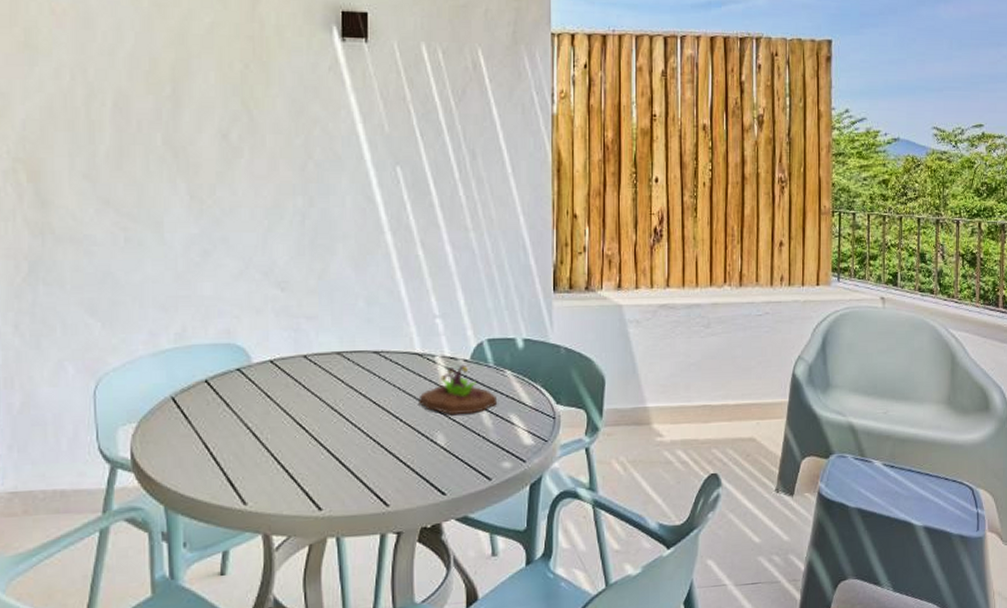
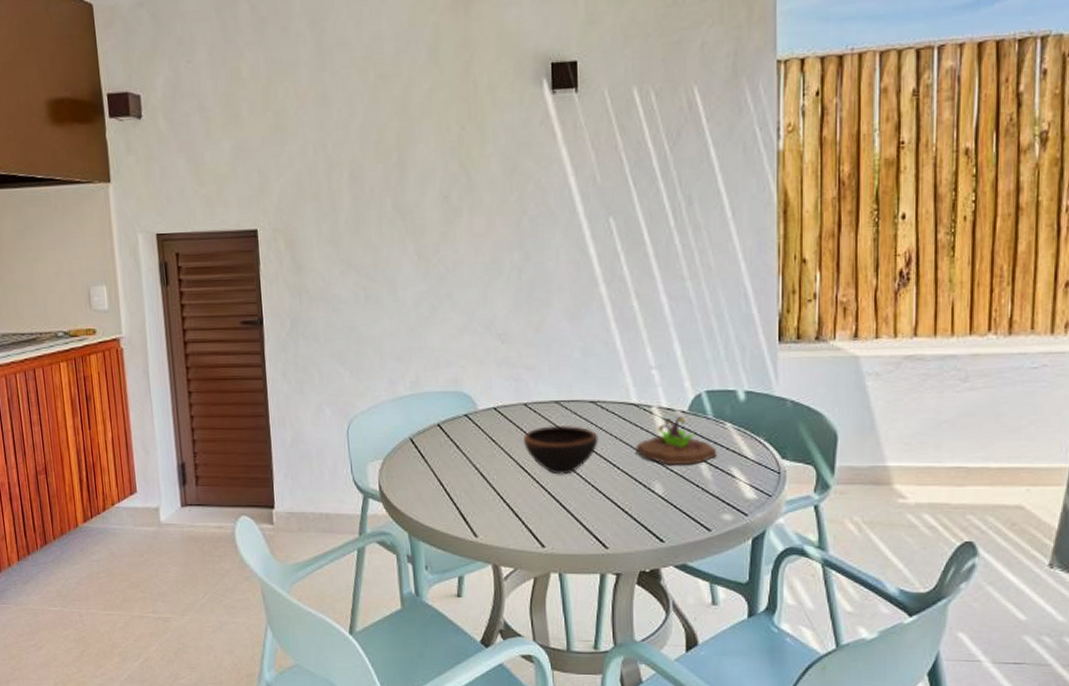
bowl: none [302,376,381,431] -> present [524,424,599,475]

